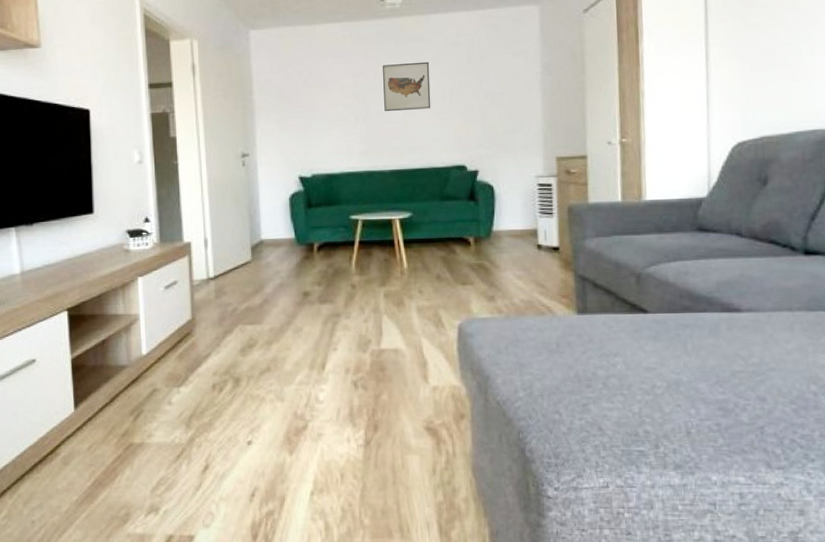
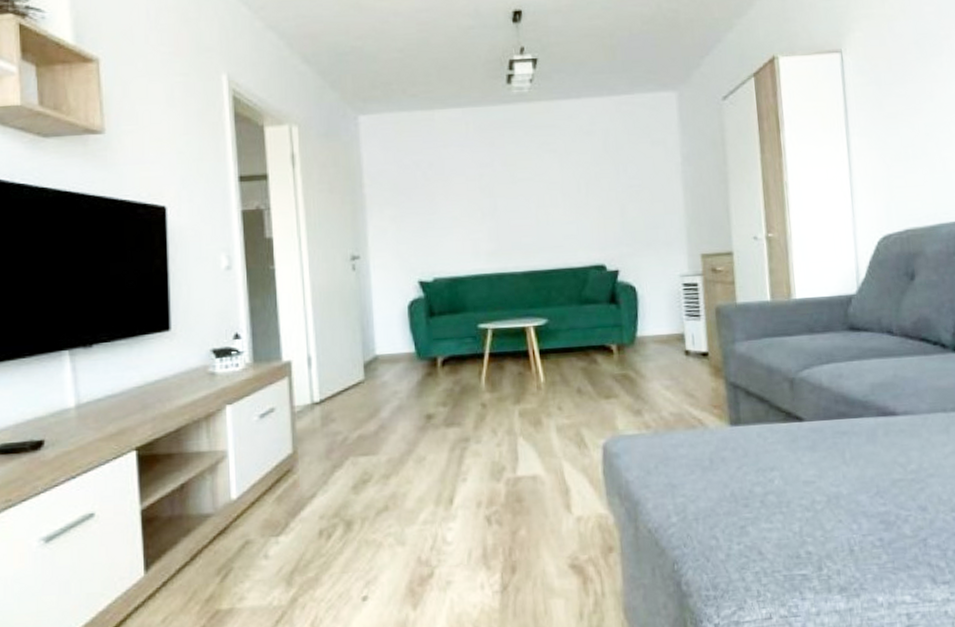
wall art: present [383,61,431,112] -> none [511,151,566,207]

